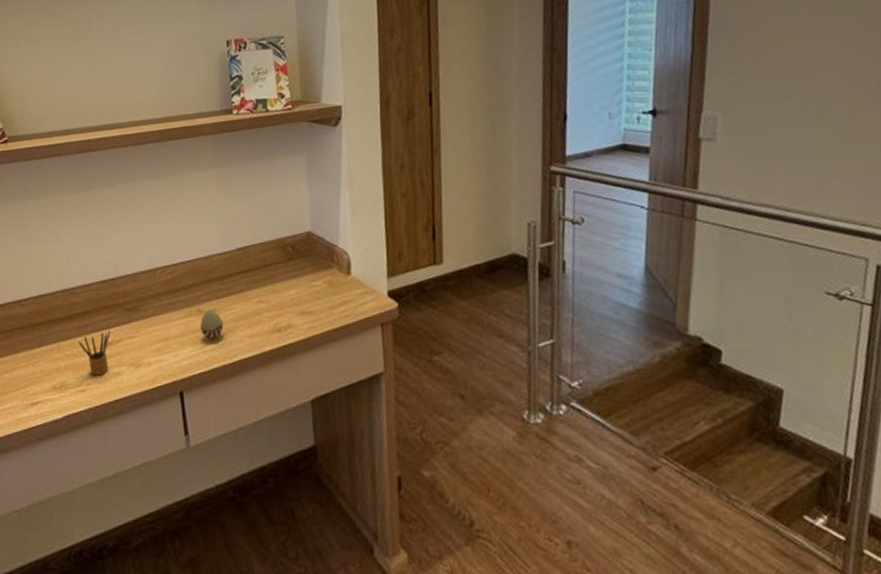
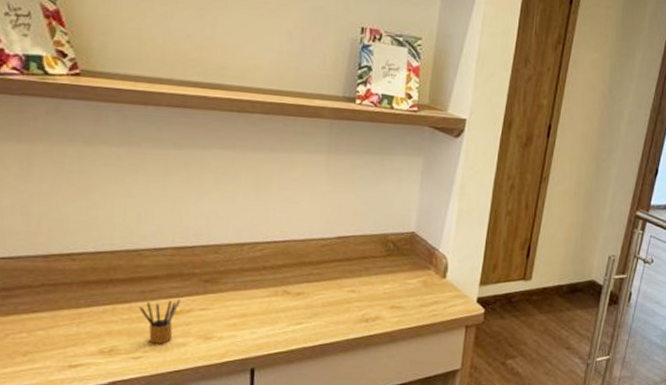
decorative egg: present [200,310,223,339] -> none [284,292,309,321]

